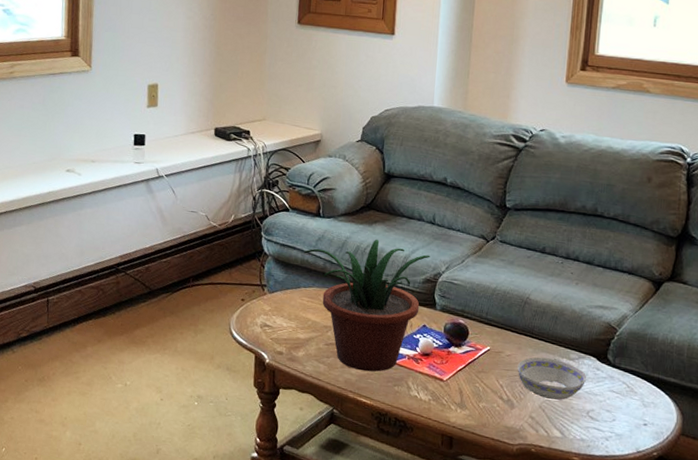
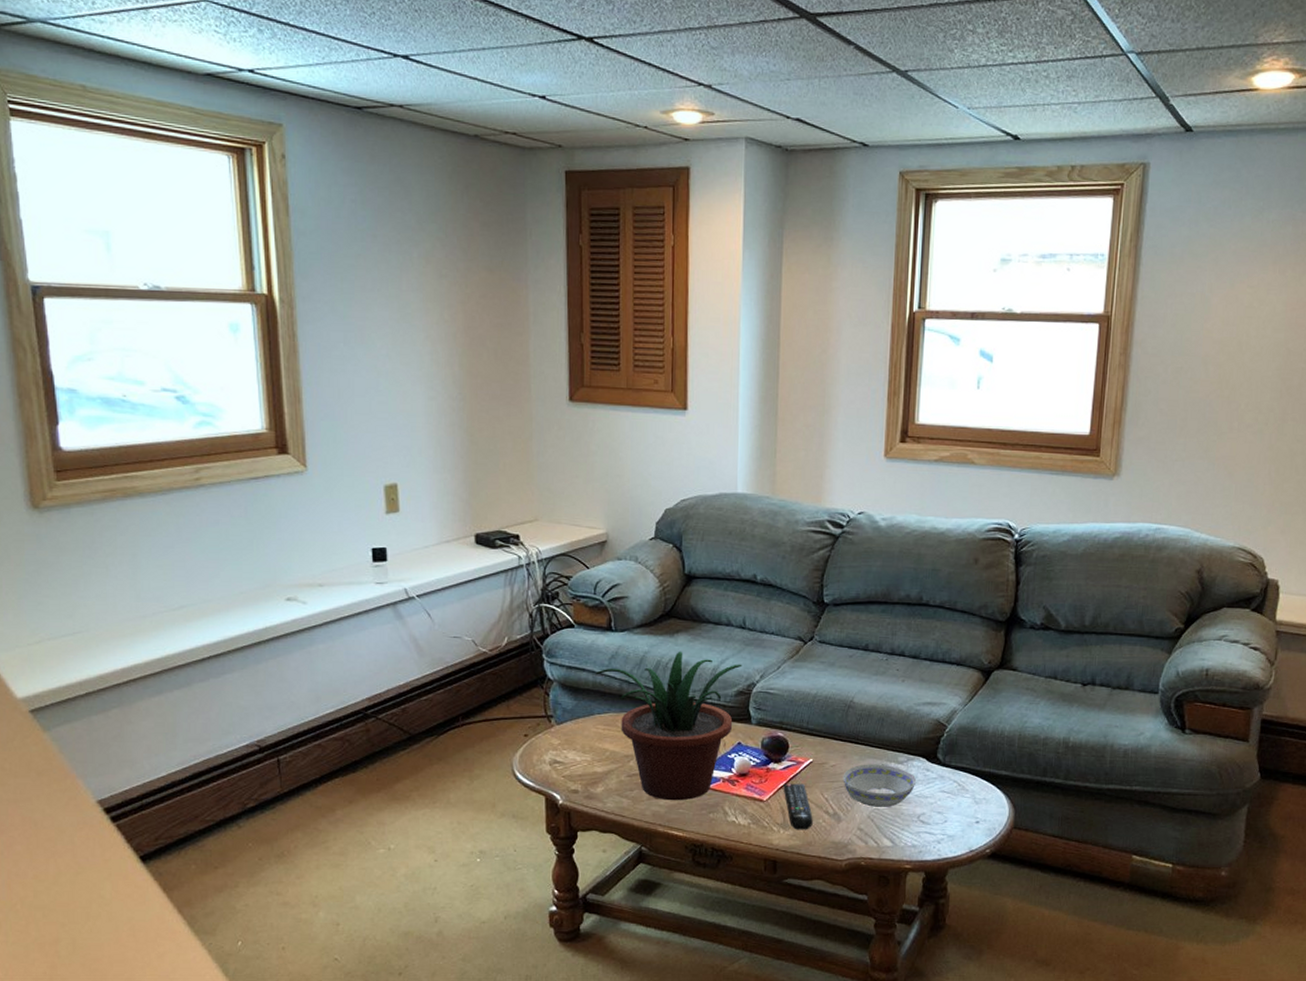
remote control: none [462,366,488,412] -> present [783,783,813,830]

